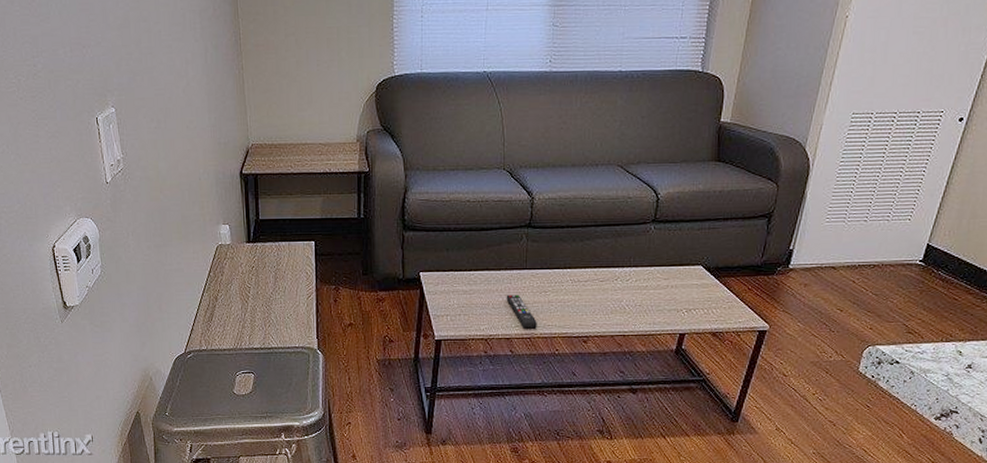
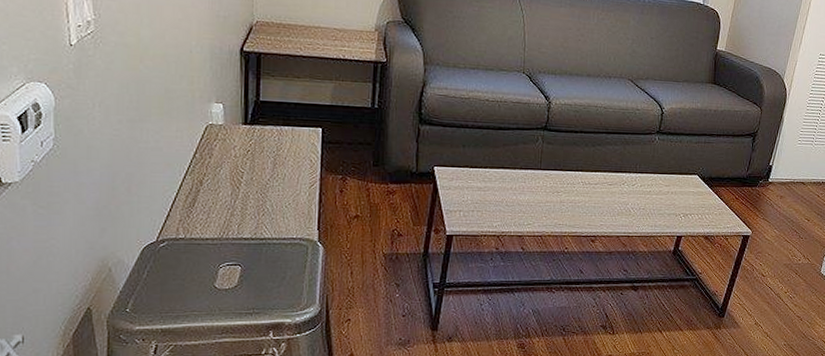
remote control: present [506,294,537,329] -> none [520,193,549,227]

